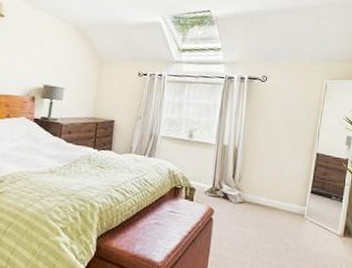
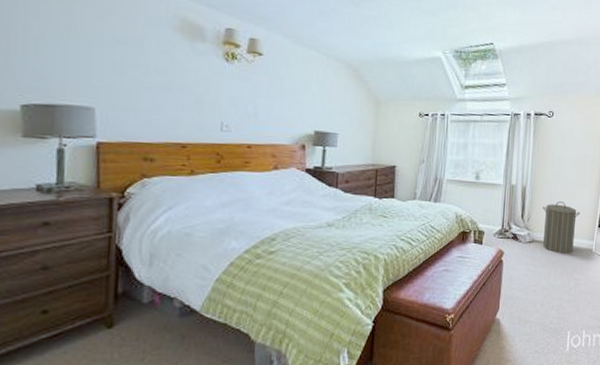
laundry hamper: none [253,164,292,218] -> present [542,202,580,254]

